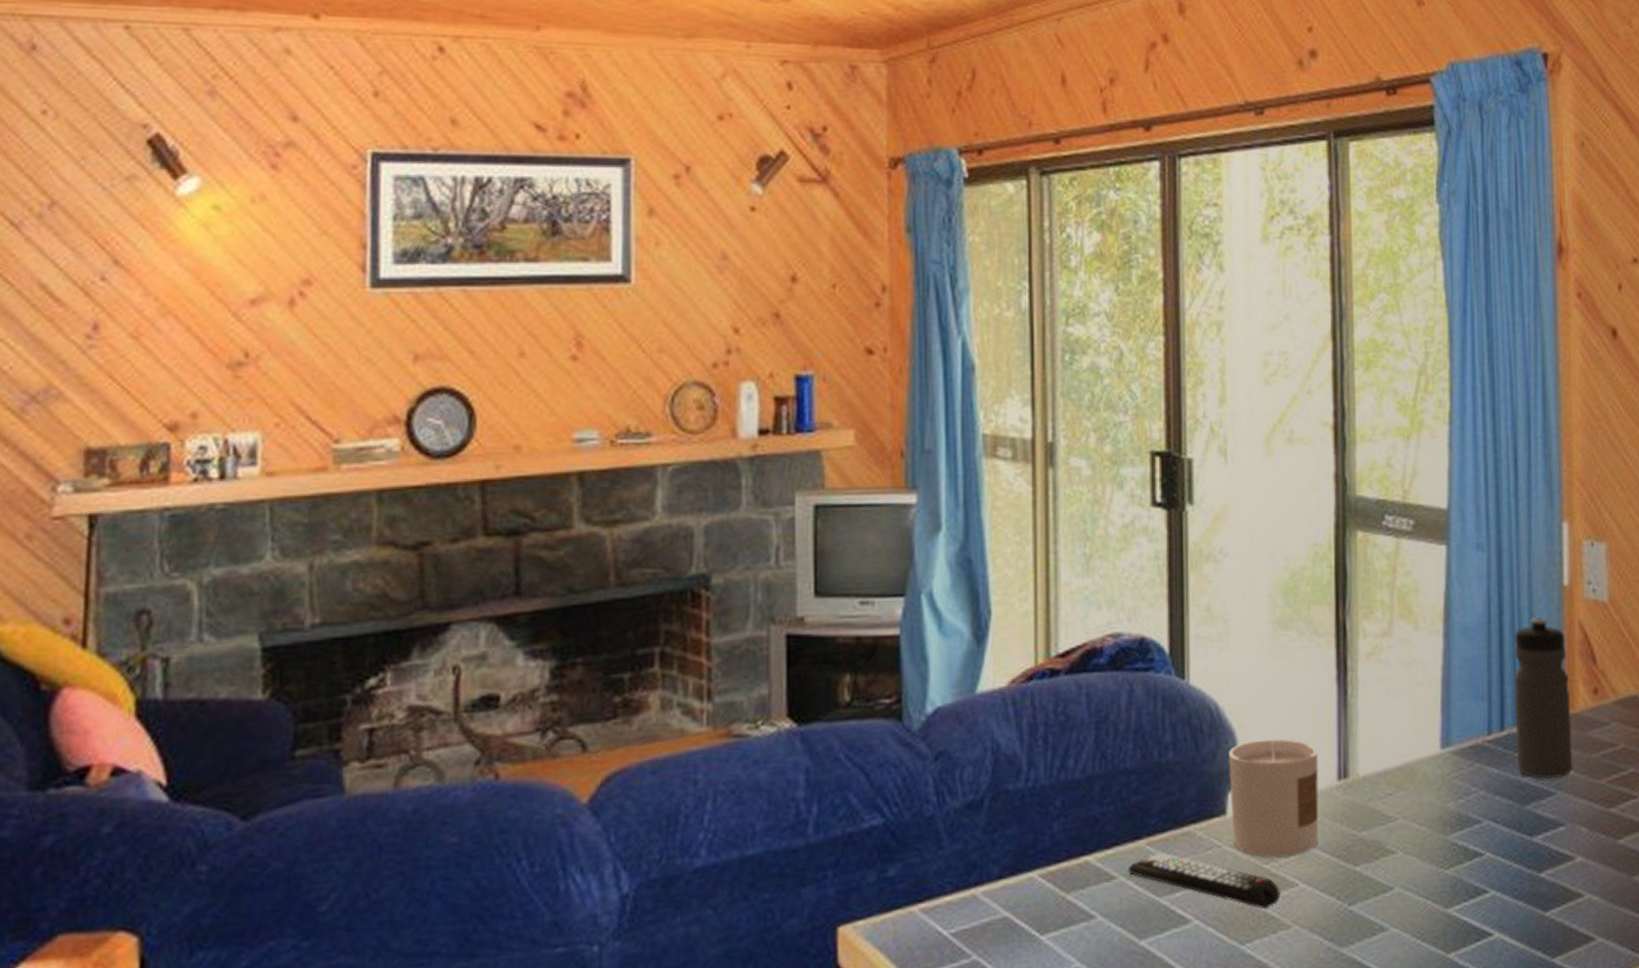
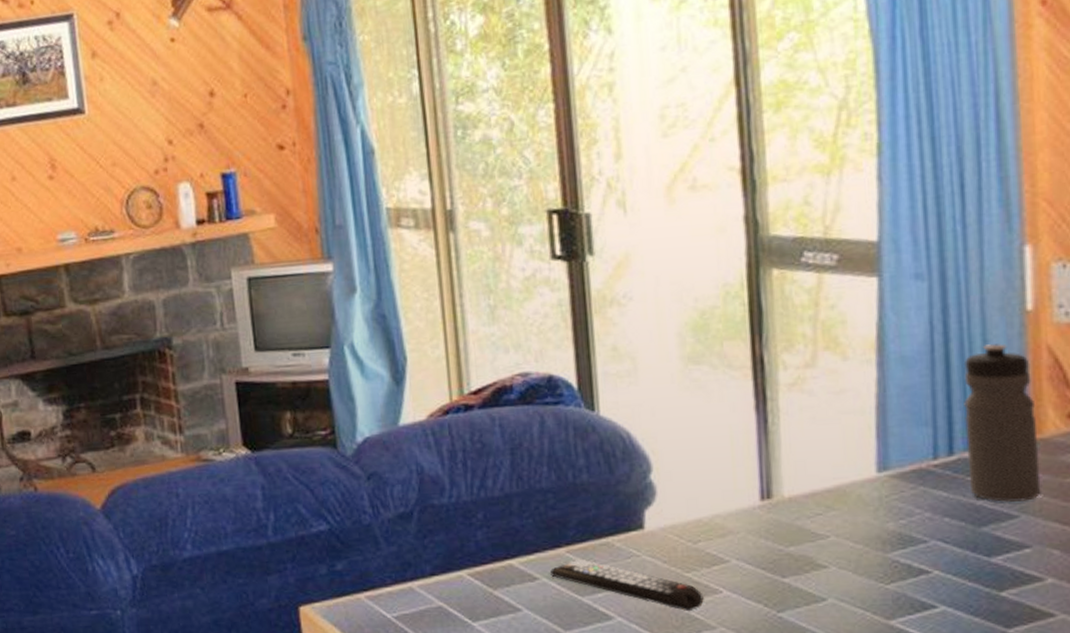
candle: present [1229,739,1319,858] -> none [643,463,742,568]

